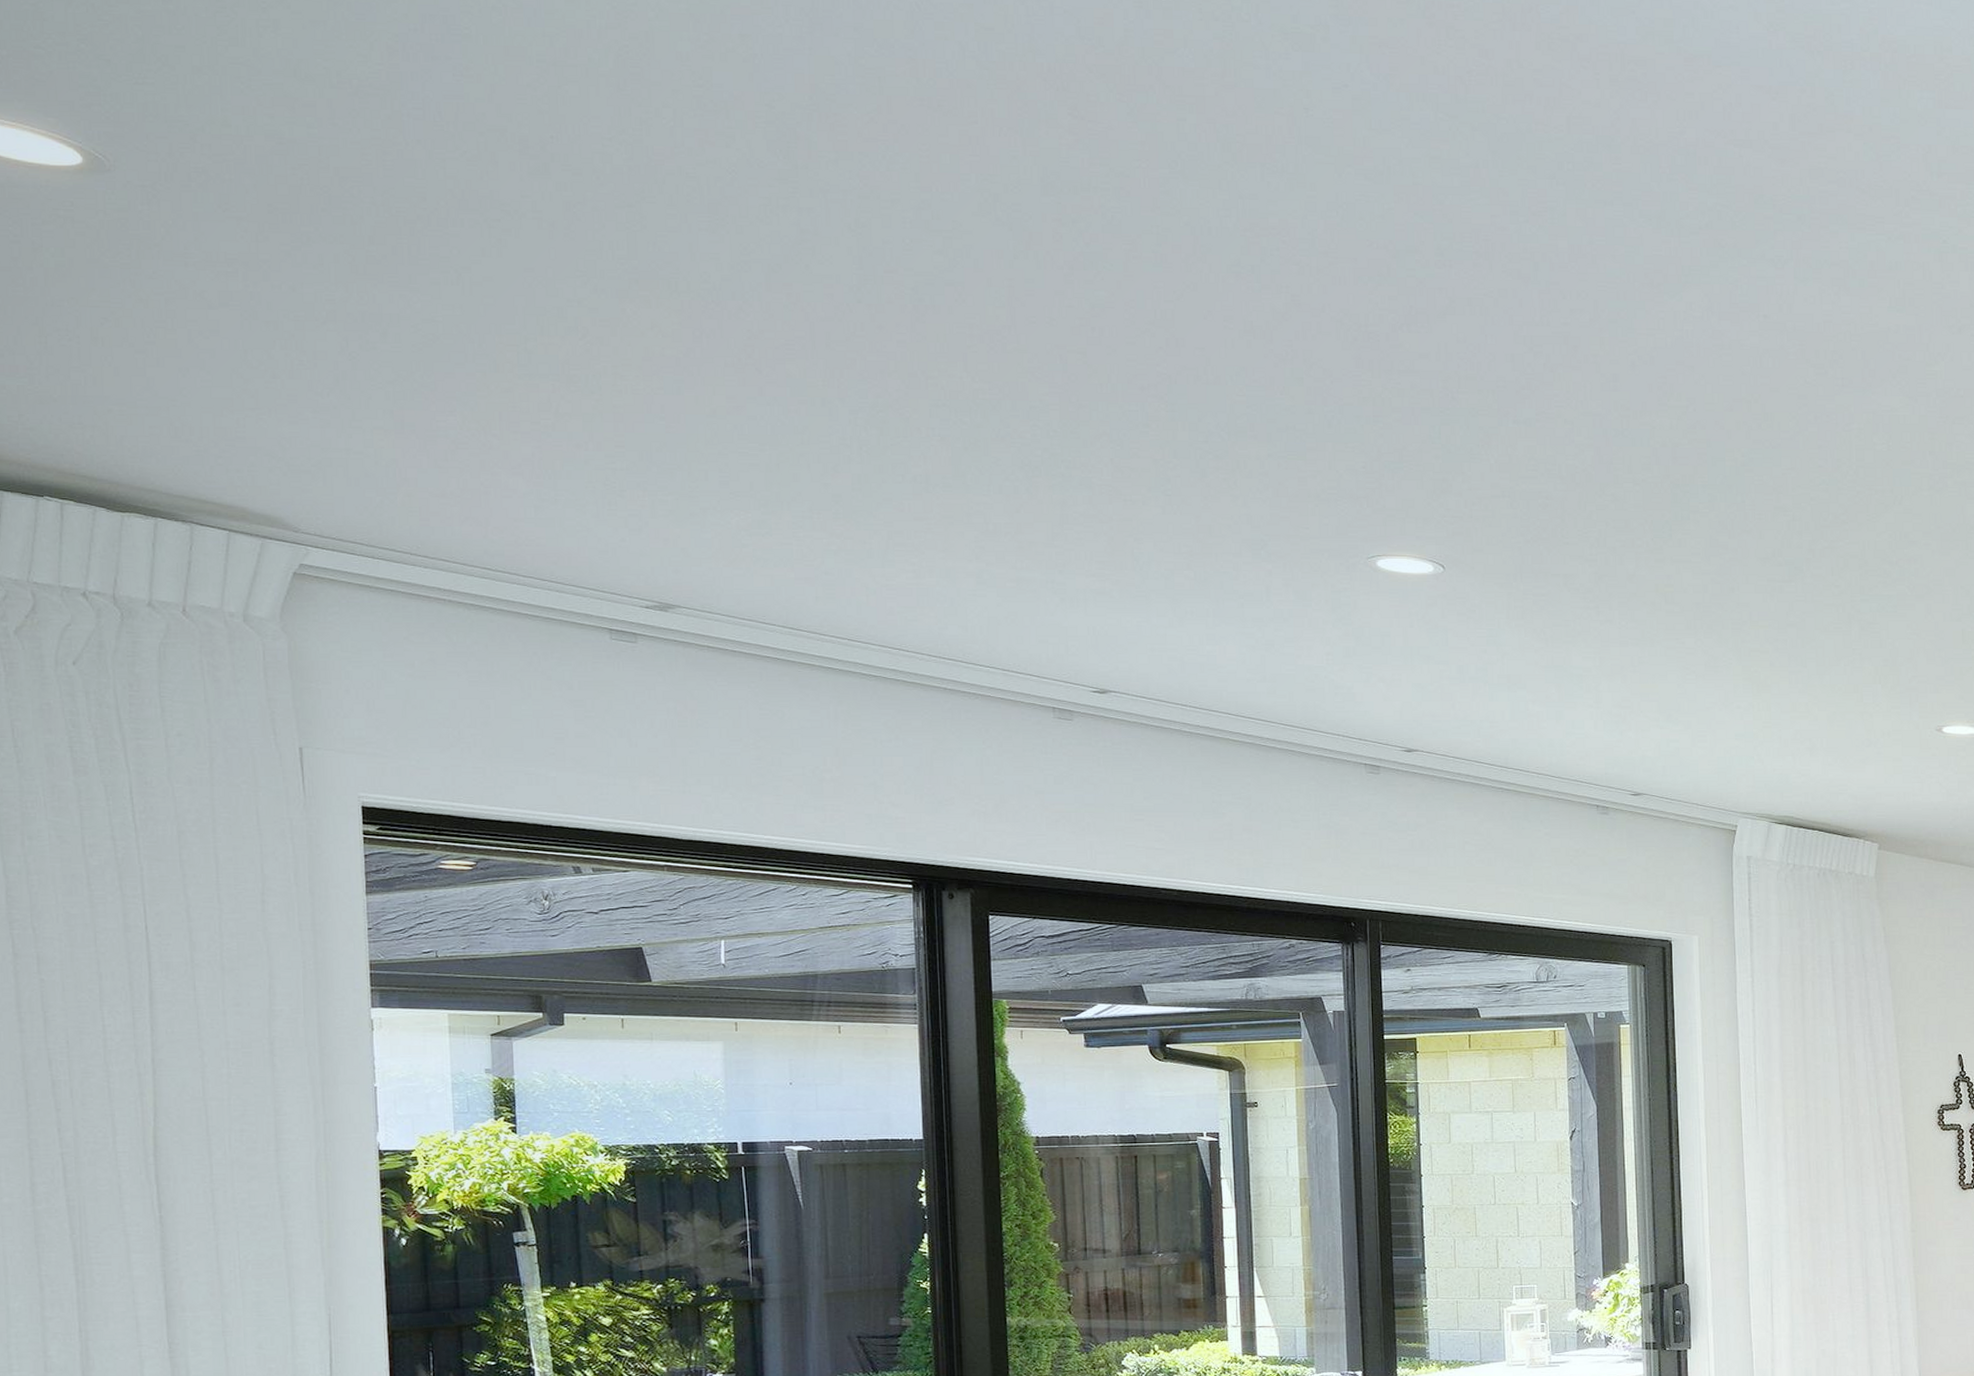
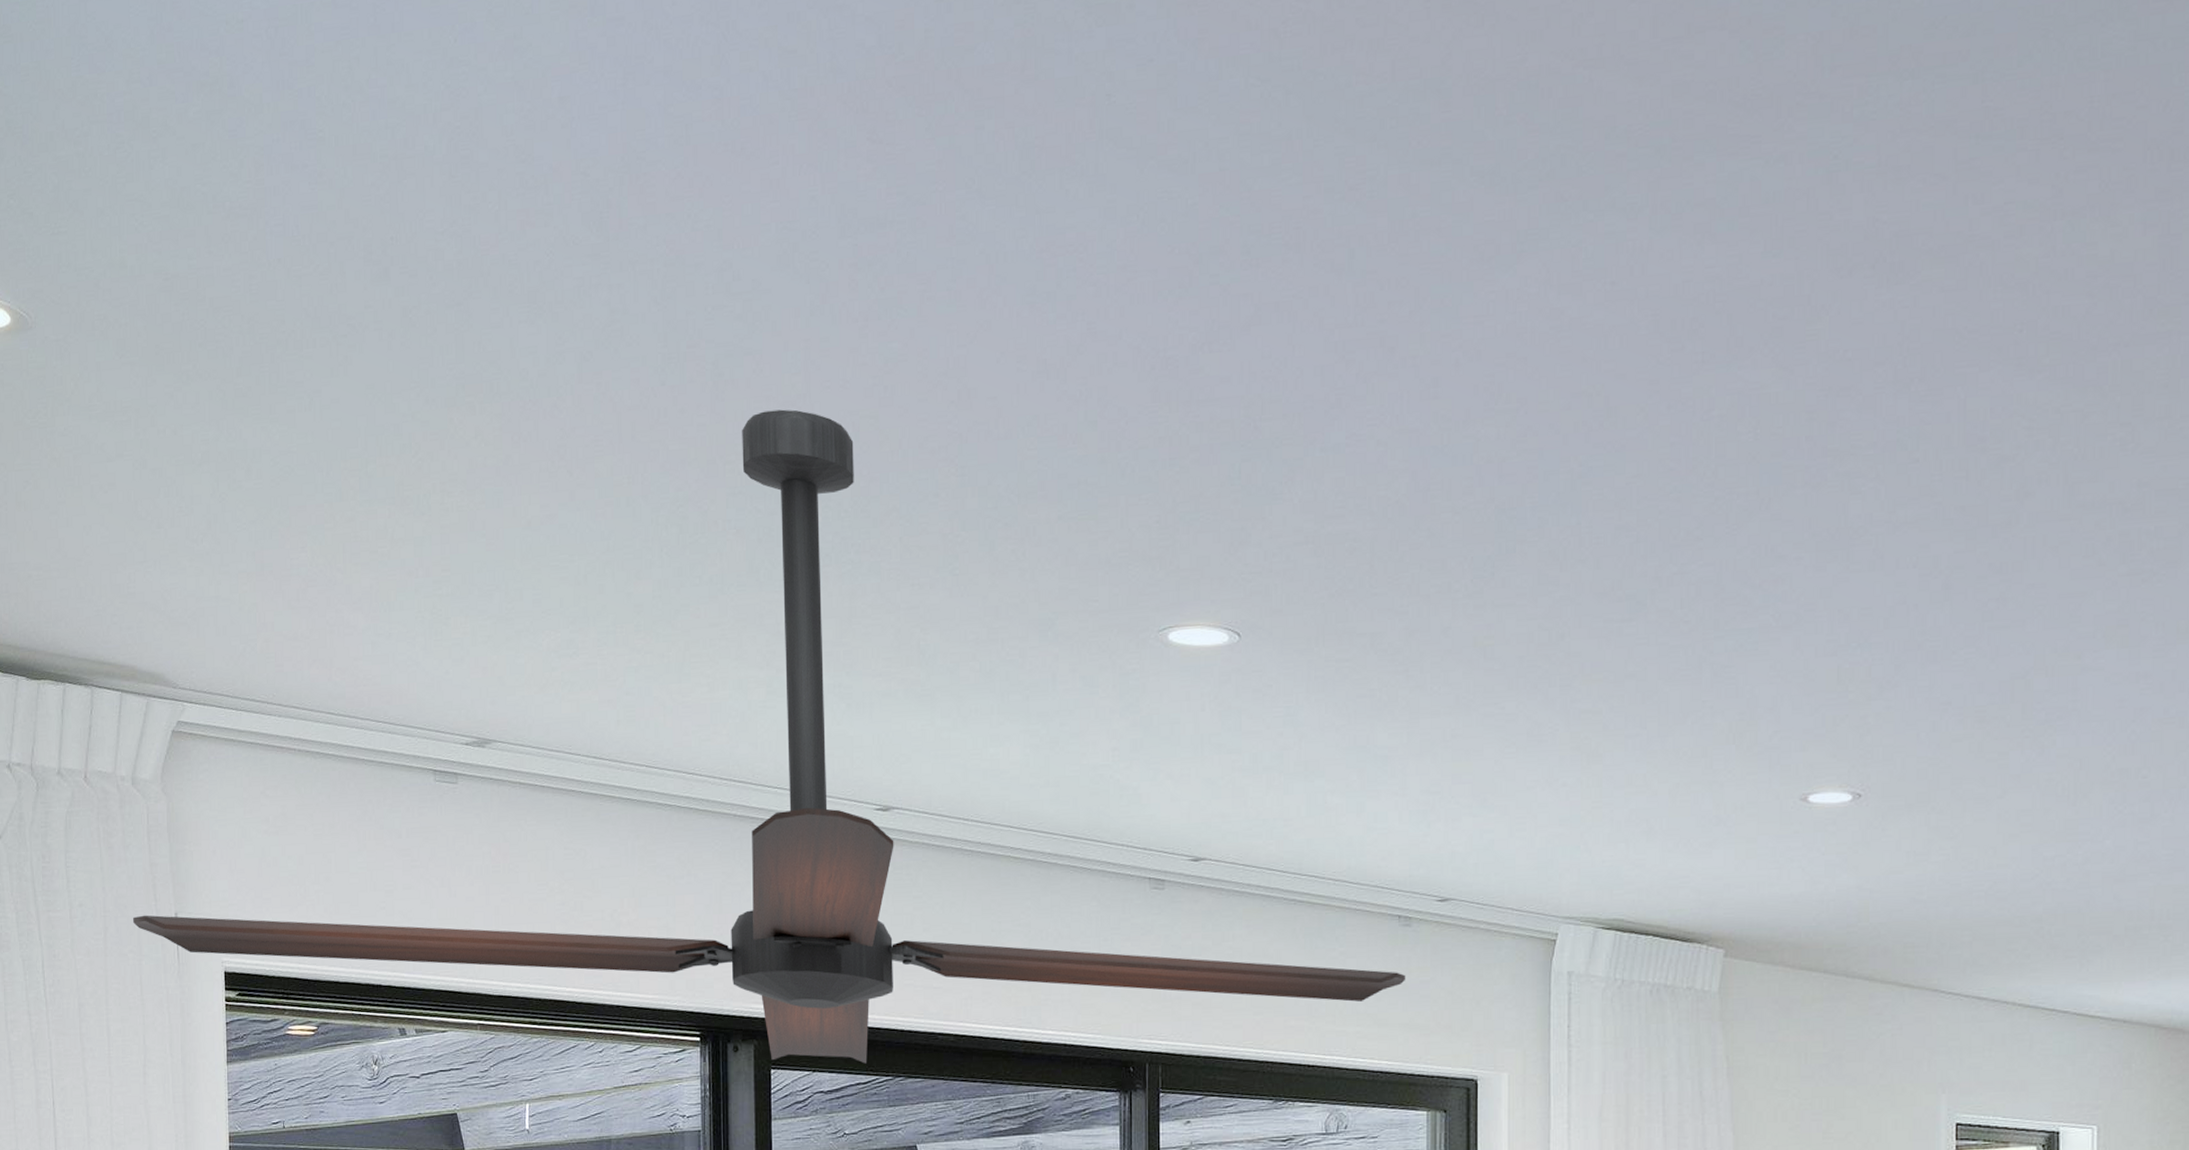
ceiling fan: none [246,336,1606,913] -> present [133,409,1406,1064]

